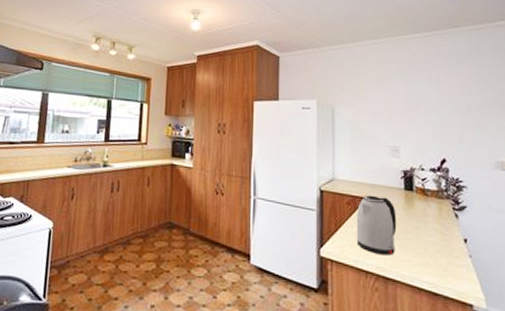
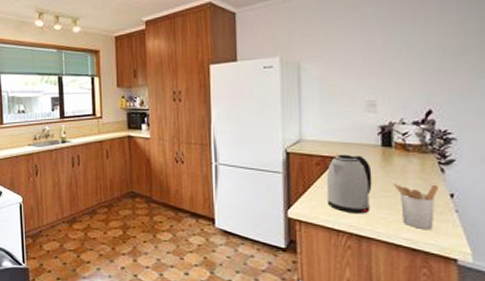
utensil holder: none [415,226,455,273] -> present [394,184,439,229]

